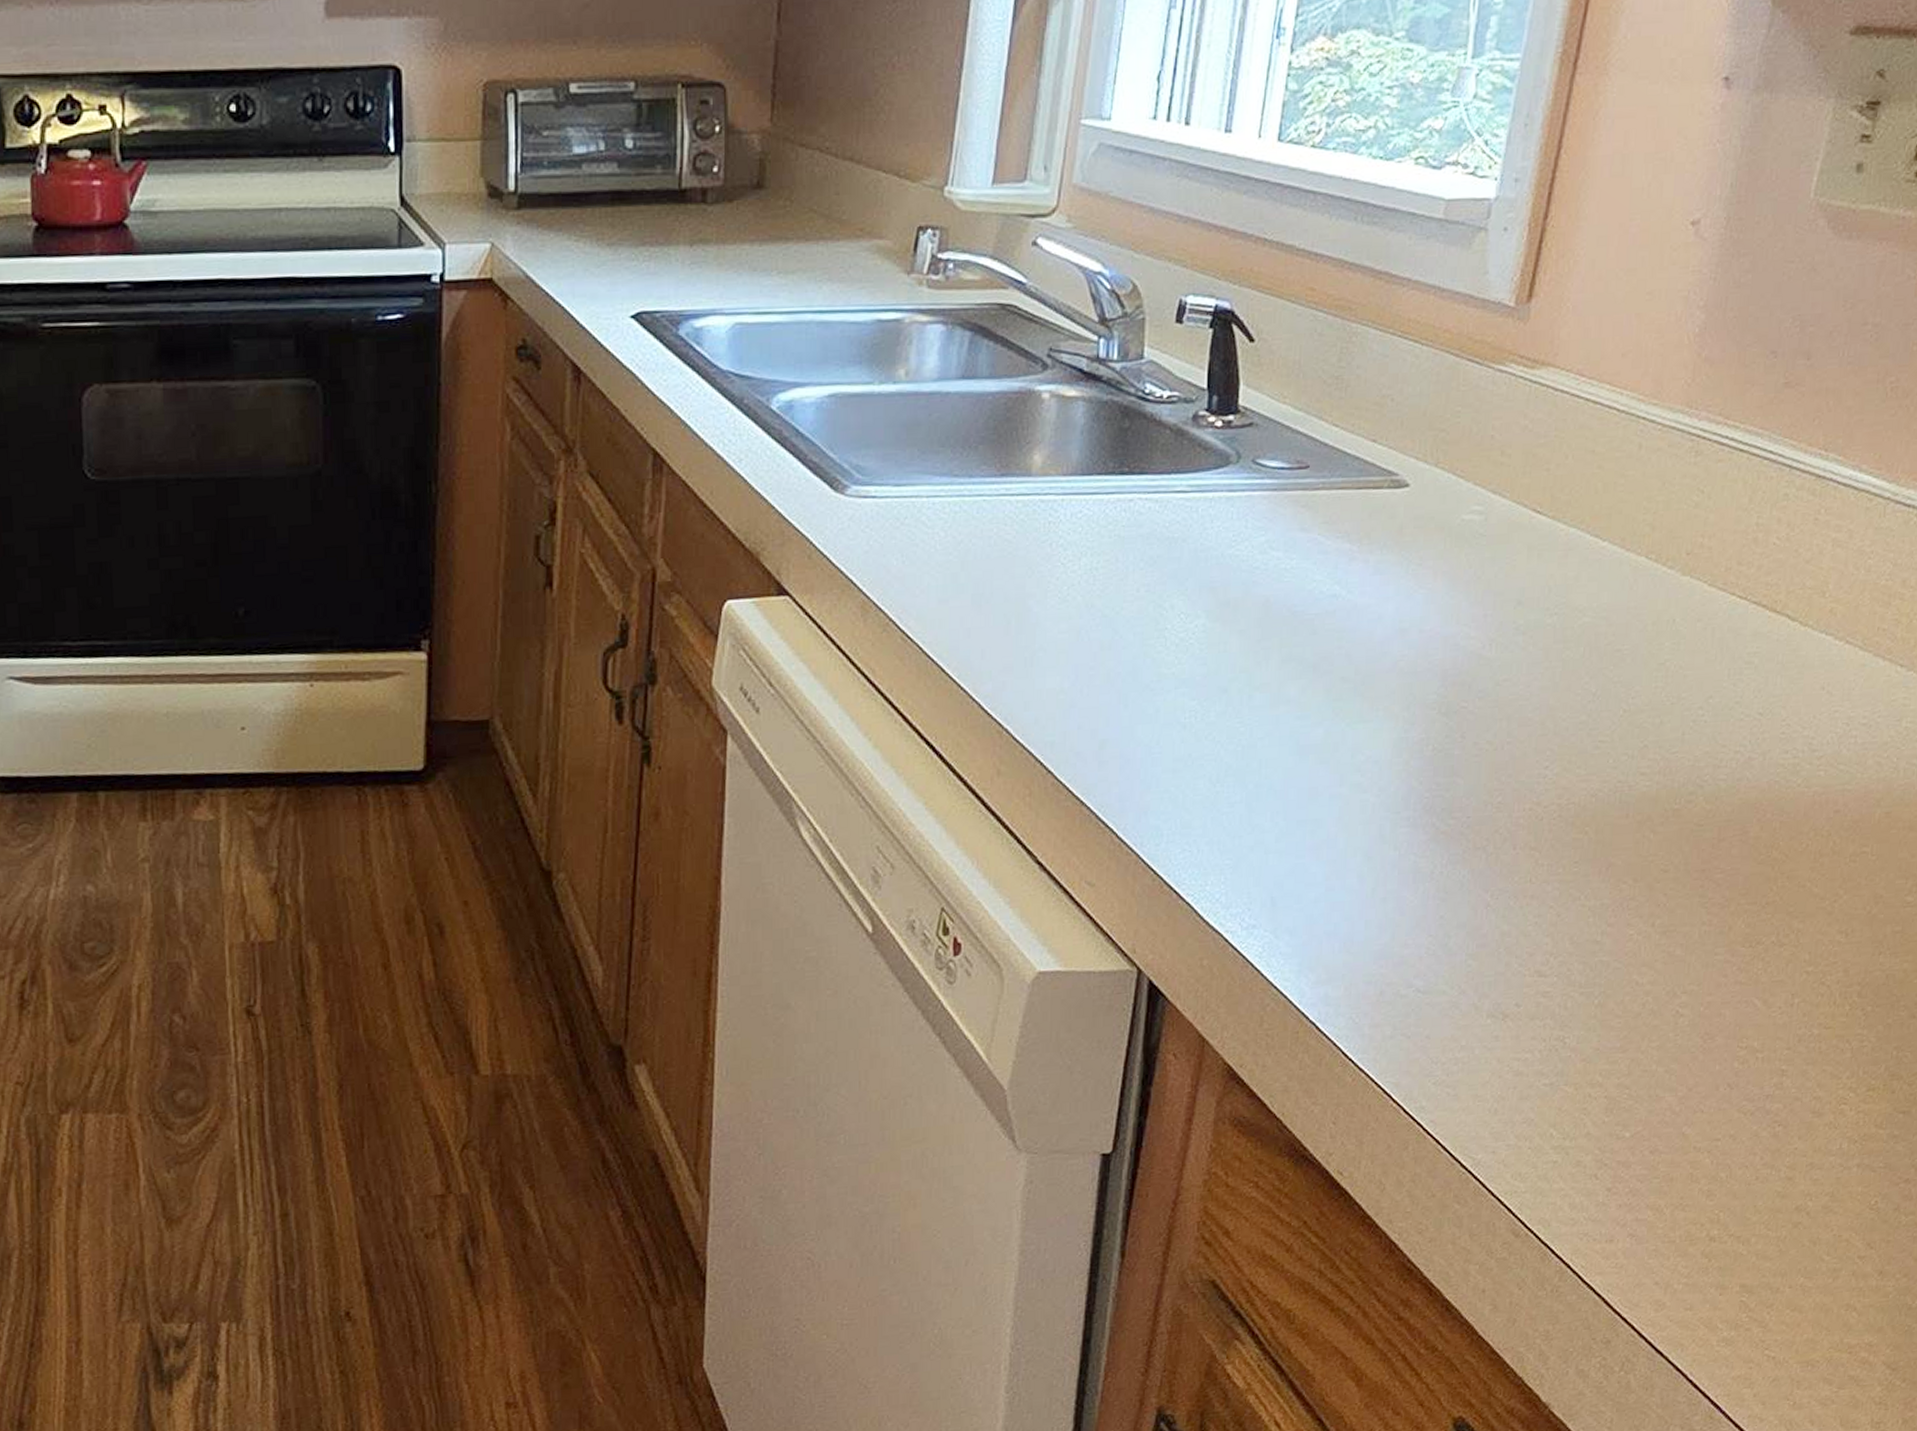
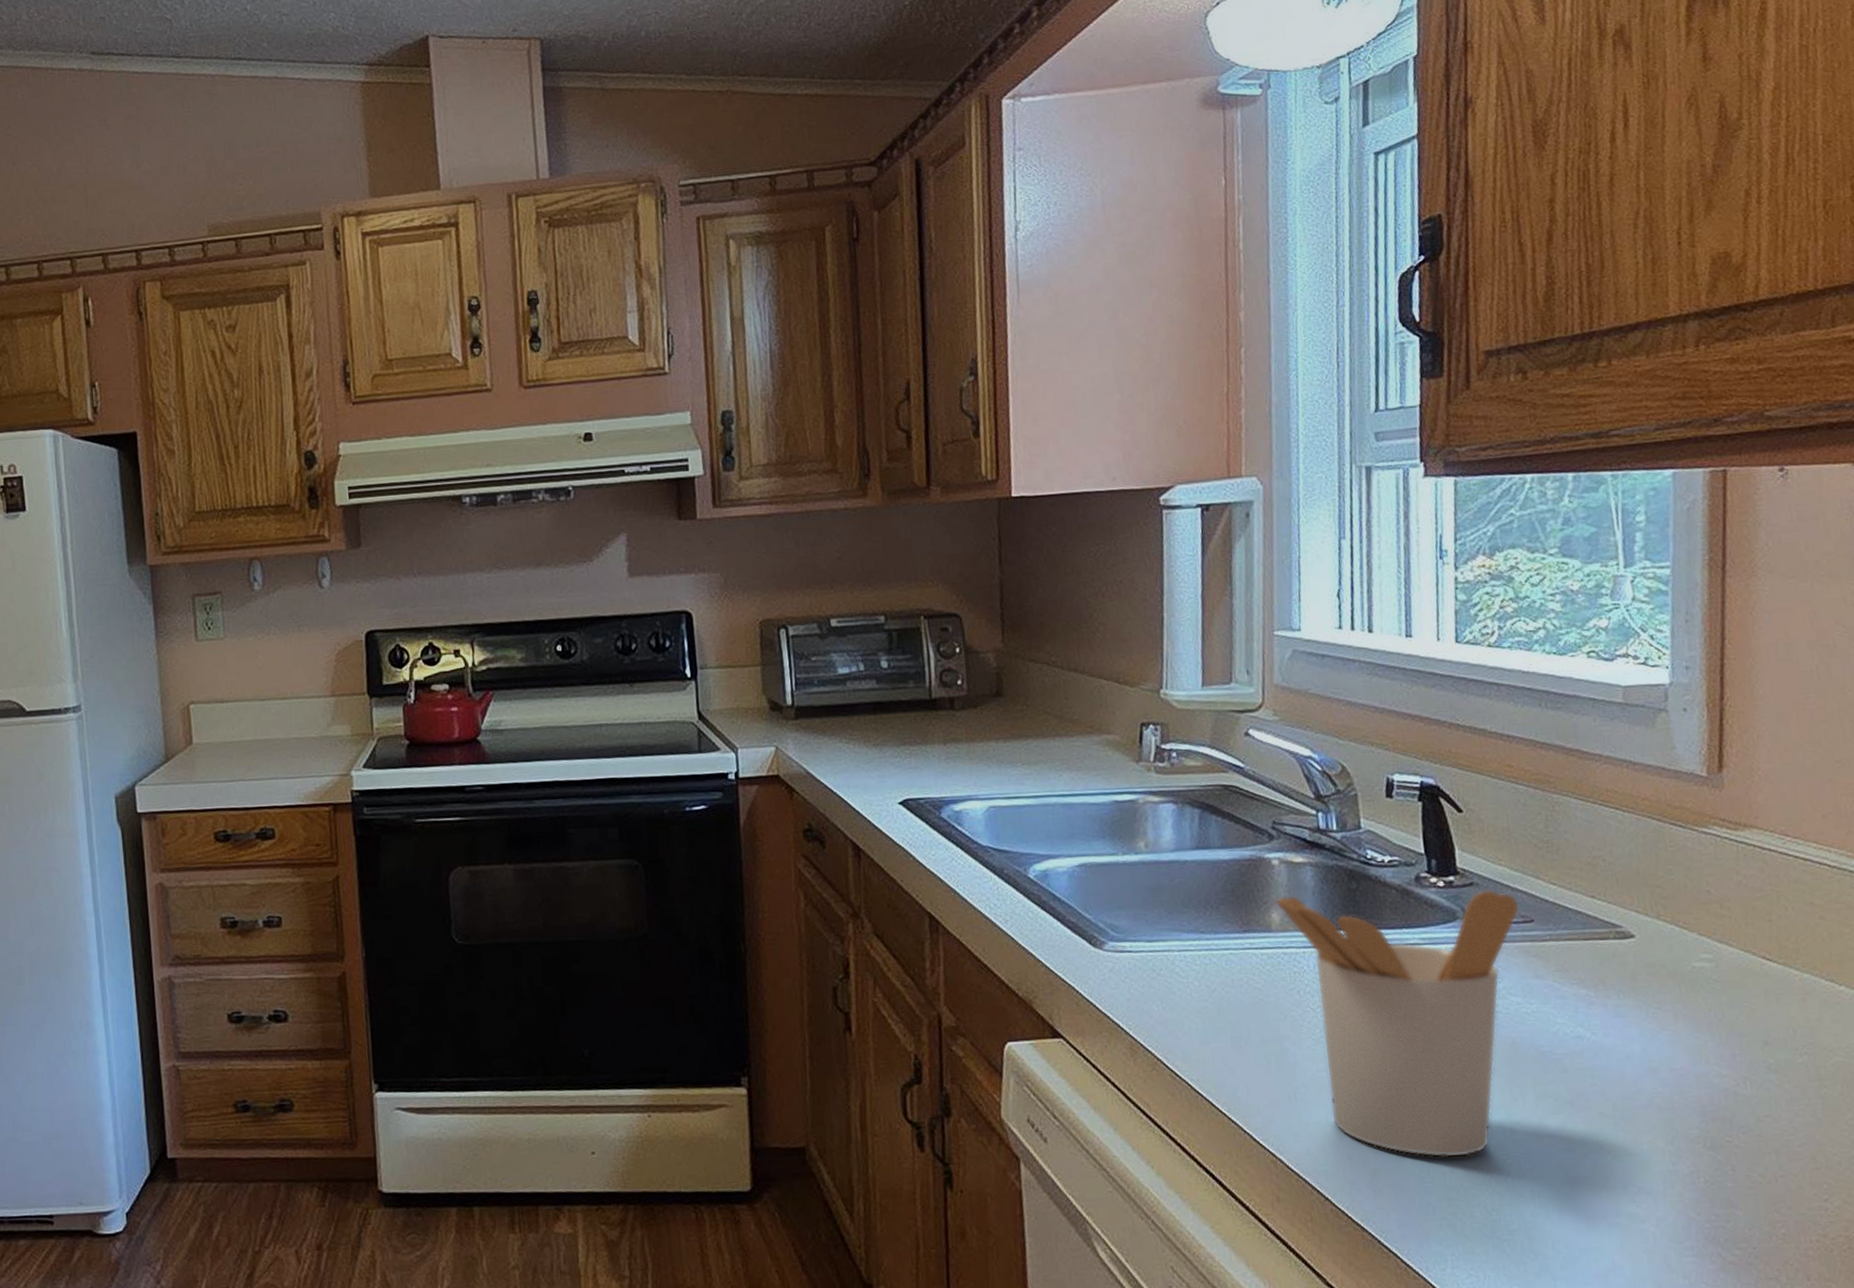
utensil holder: none [1039,429,1297,727] -> present [1275,888,1520,1158]

